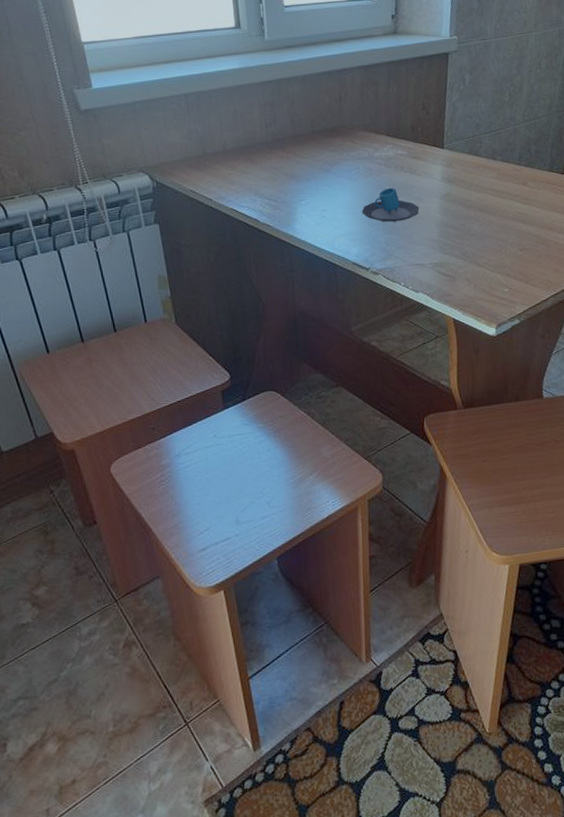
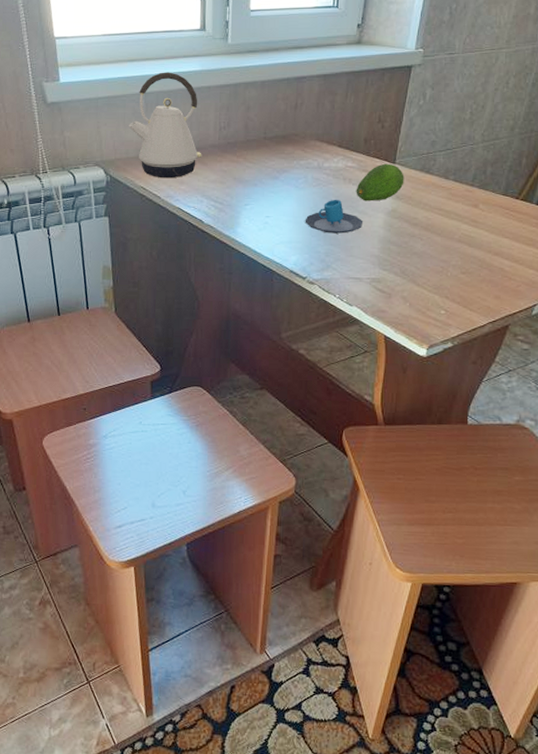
kettle: none [170,71,251,180] -> present [128,72,202,179]
fruit: none [408,148,455,188] -> present [356,163,404,202]

